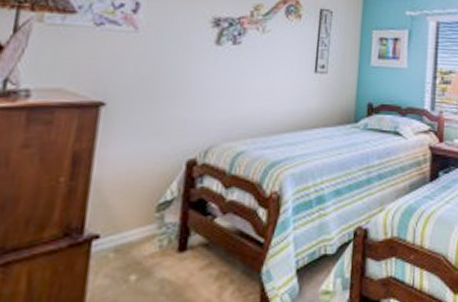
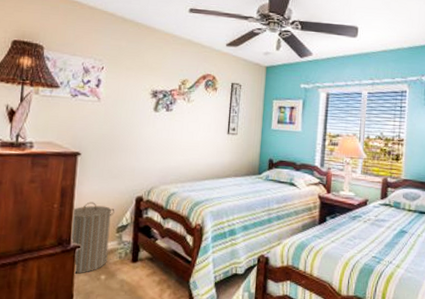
laundry hamper: none [84,170,155,277] -> present [70,202,115,274]

